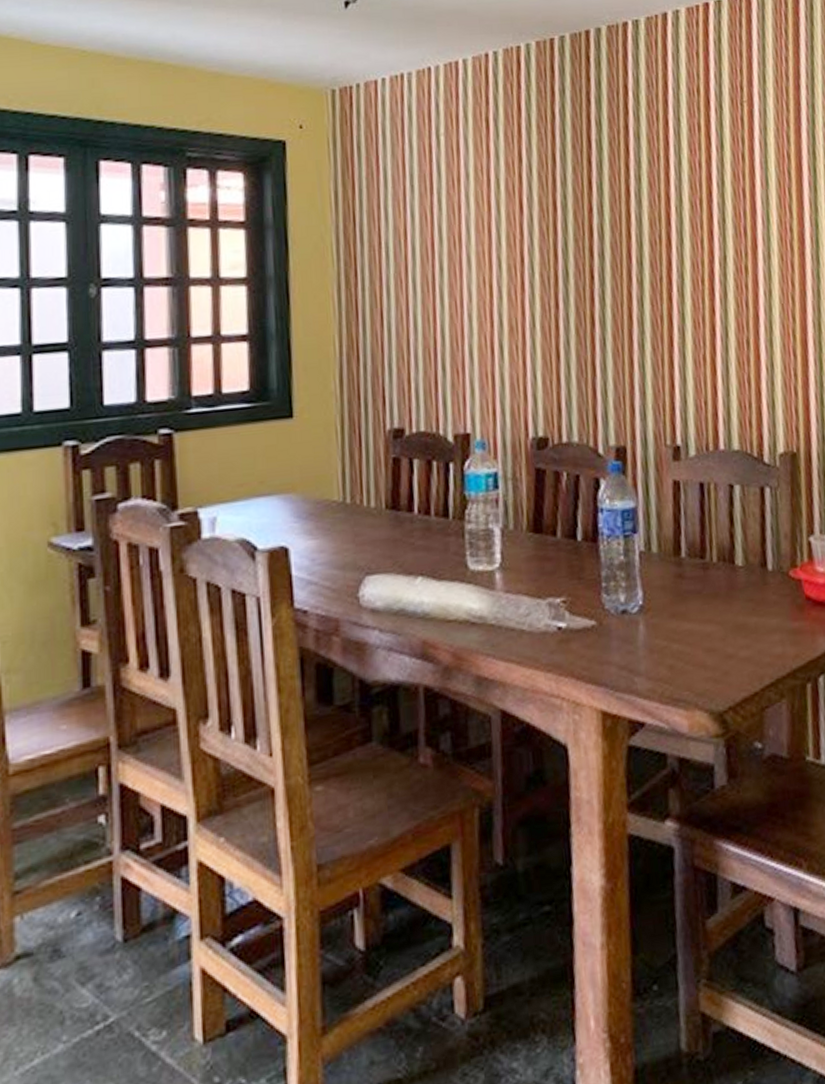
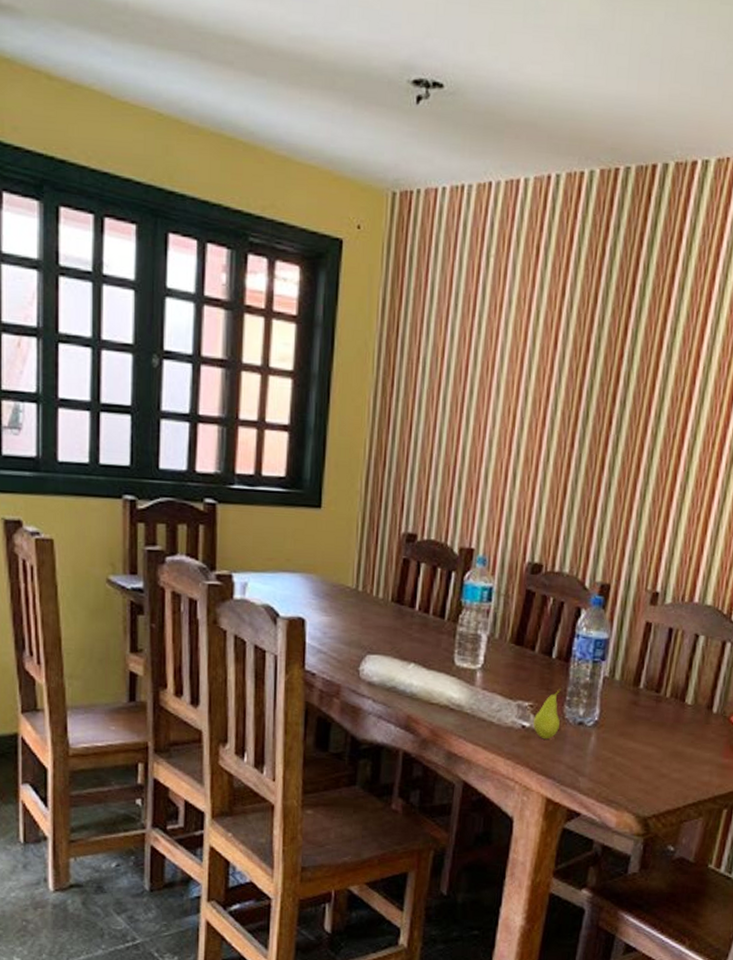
fruit: none [569,574,601,640] -> present [532,688,562,740]

